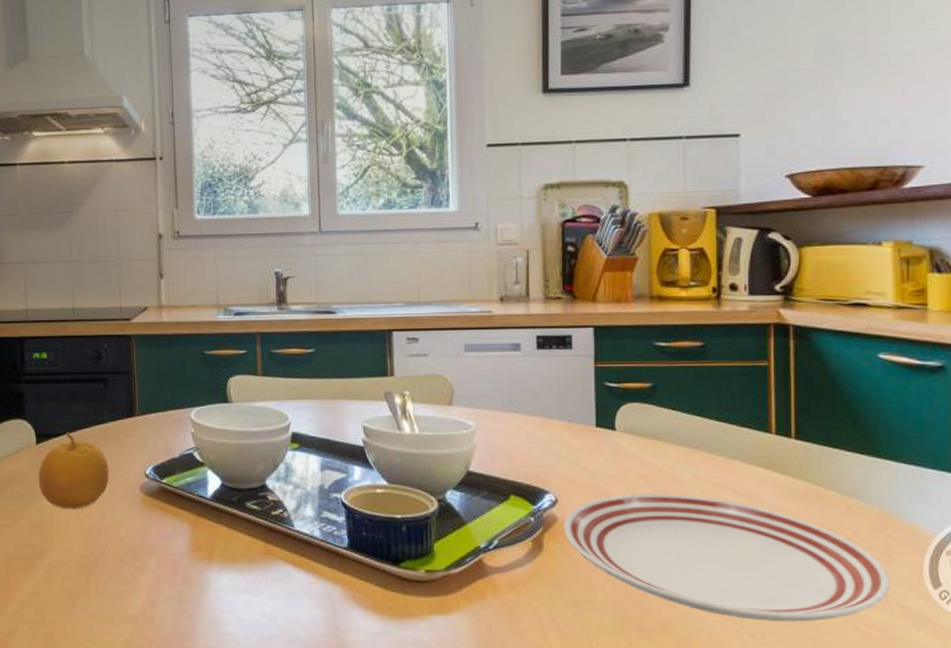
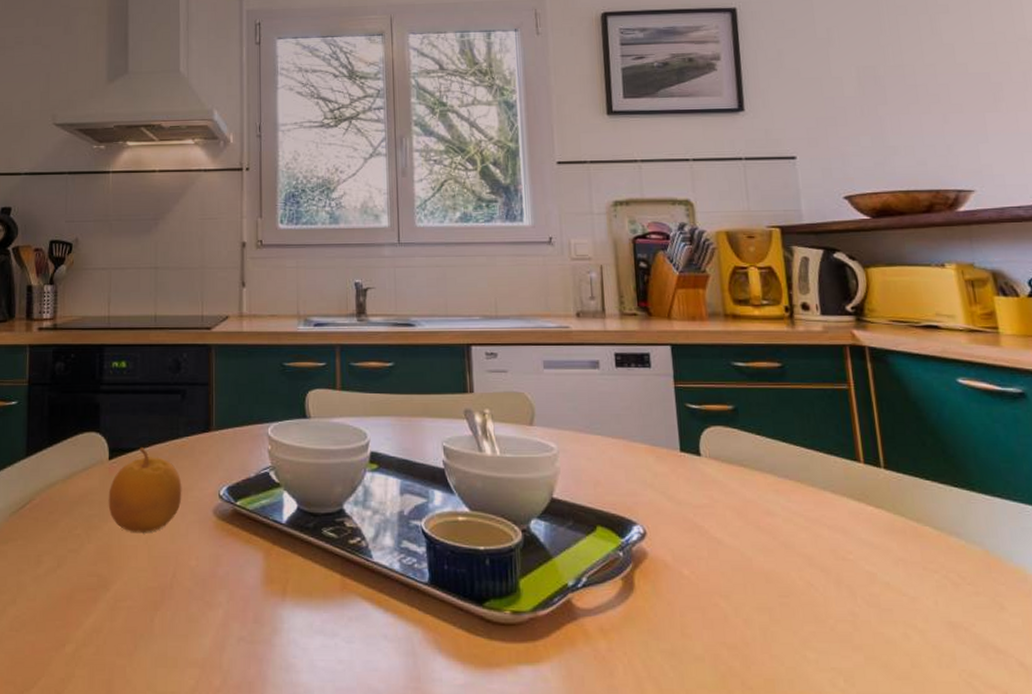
dinner plate: present [564,493,891,622] -> none [654,527,1006,681]

